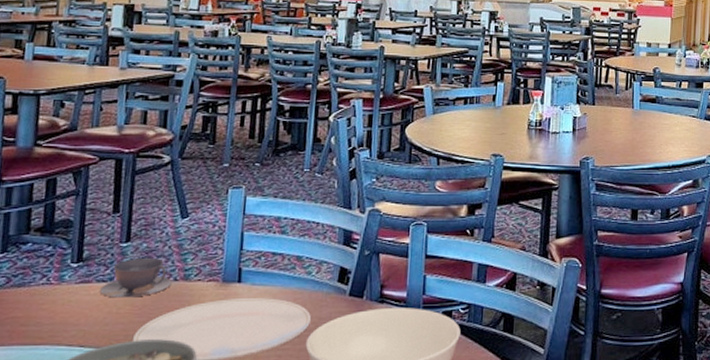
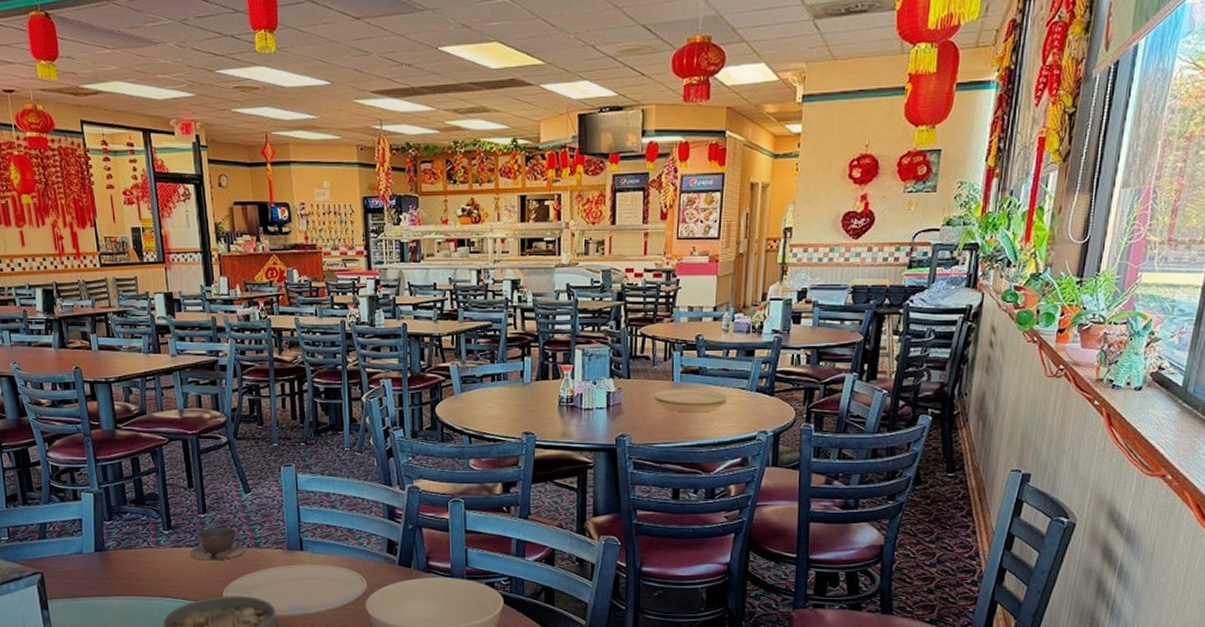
plate: none [614,115,680,138] -> present [652,389,727,413]

